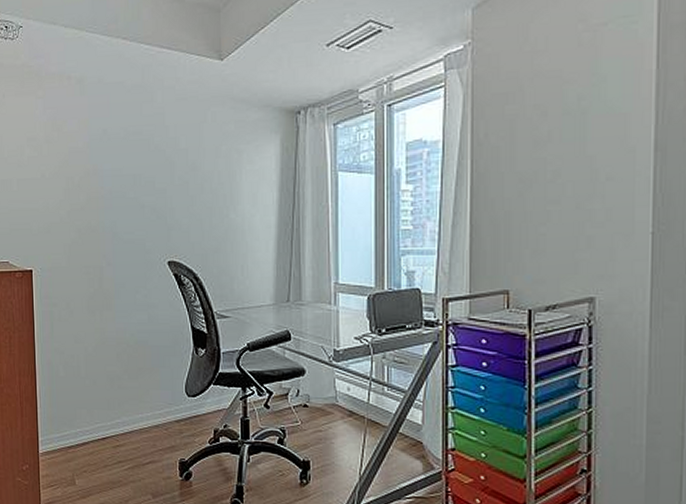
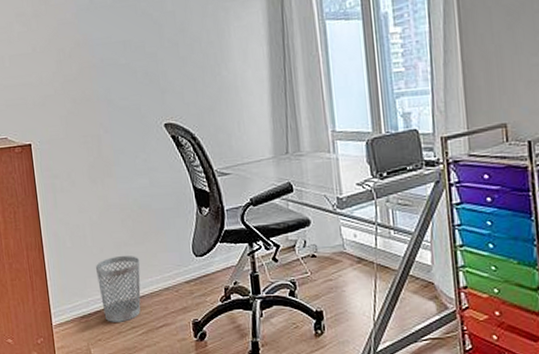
wastebasket: none [86,390,132,456] -> present [95,256,141,322]

